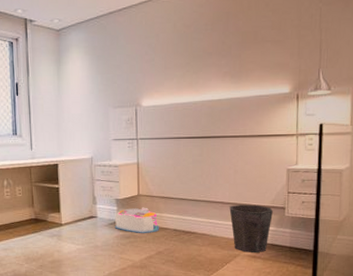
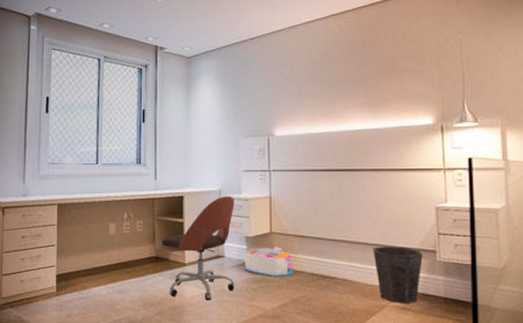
office chair: none [39,163,107,255] -> present [161,196,235,301]

